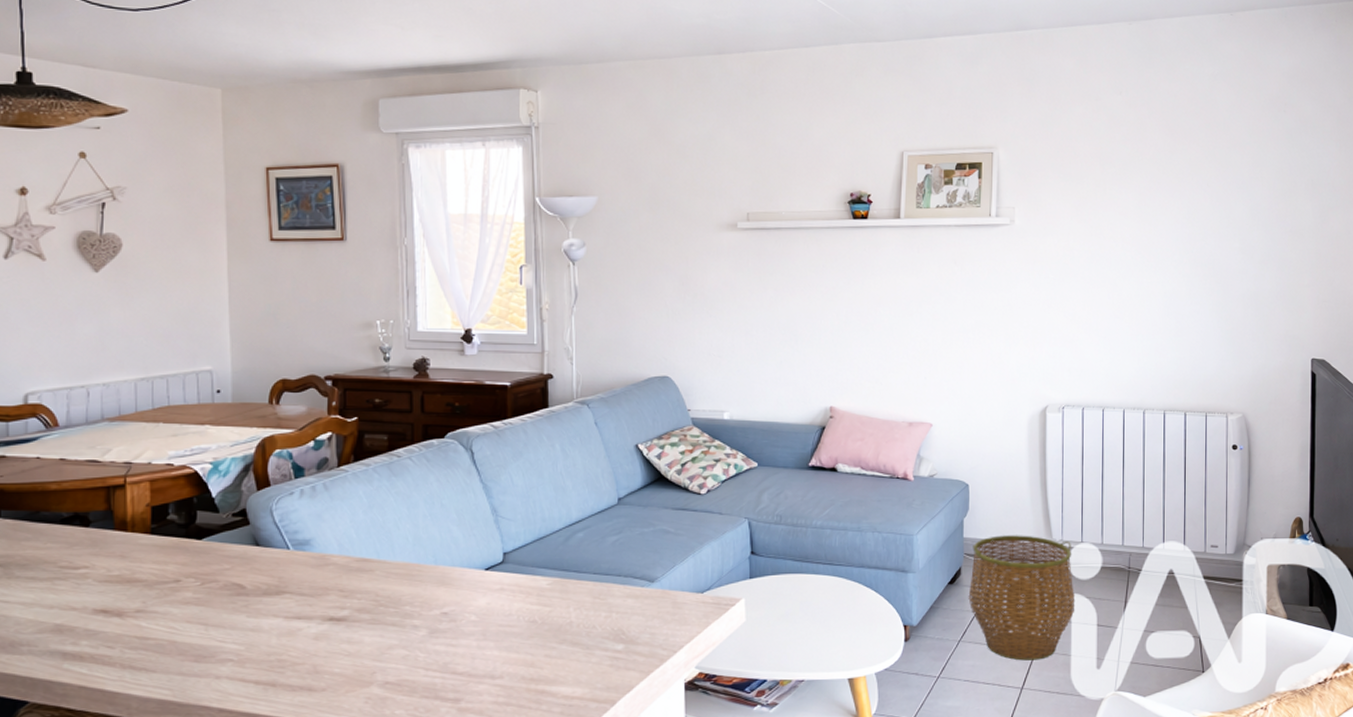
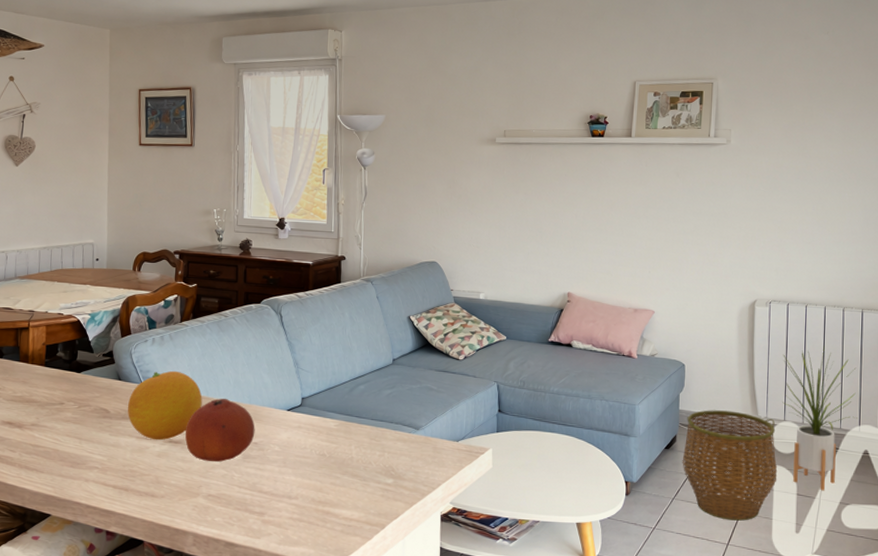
fruit: none [271,529,372,619] -> present [128,370,202,440]
fruit: none [350,561,444,640] -> present [185,399,255,462]
house plant: none [1078,454,1161,619] -> present [782,346,857,491]

